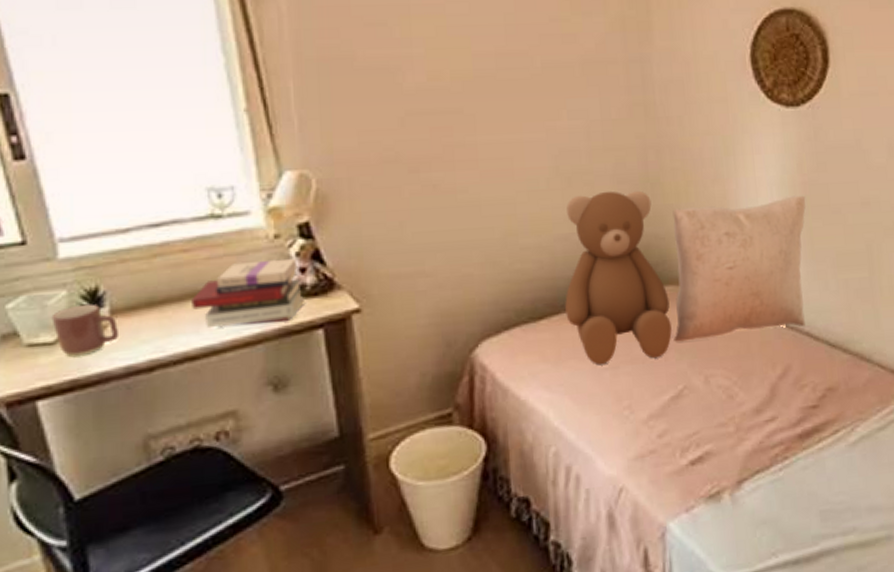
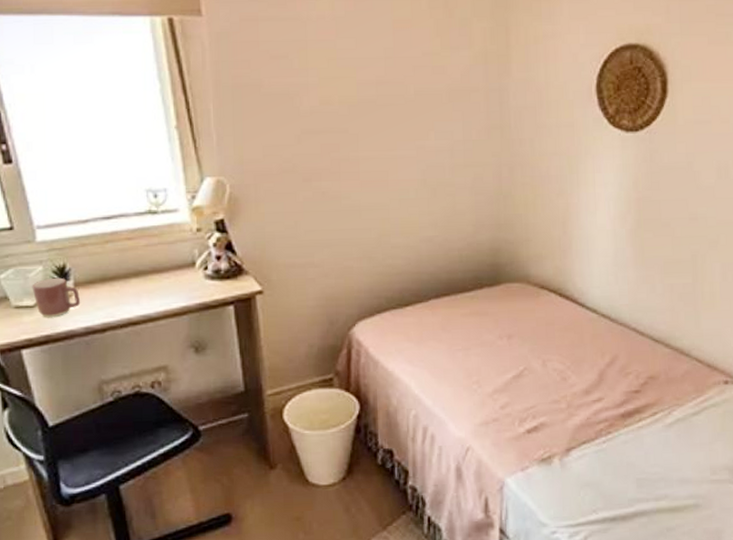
books: present [192,258,306,327] -> none [134,248,220,300]
teddy bear: present [565,190,672,364] -> none [427,201,516,346]
pillow: present [672,195,806,342] -> none [517,210,639,331]

